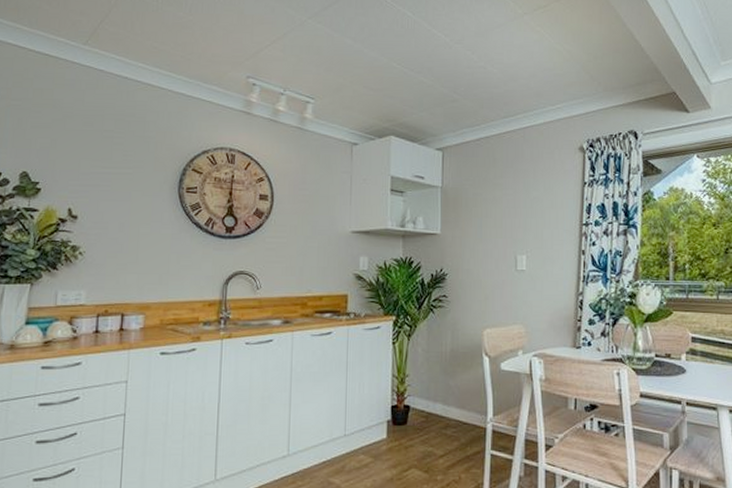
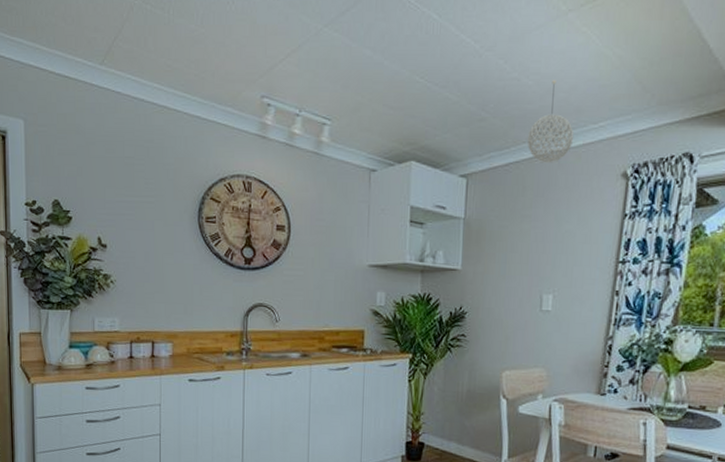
pendant light: none [495,69,536,139] -> present [527,80,574,163]

